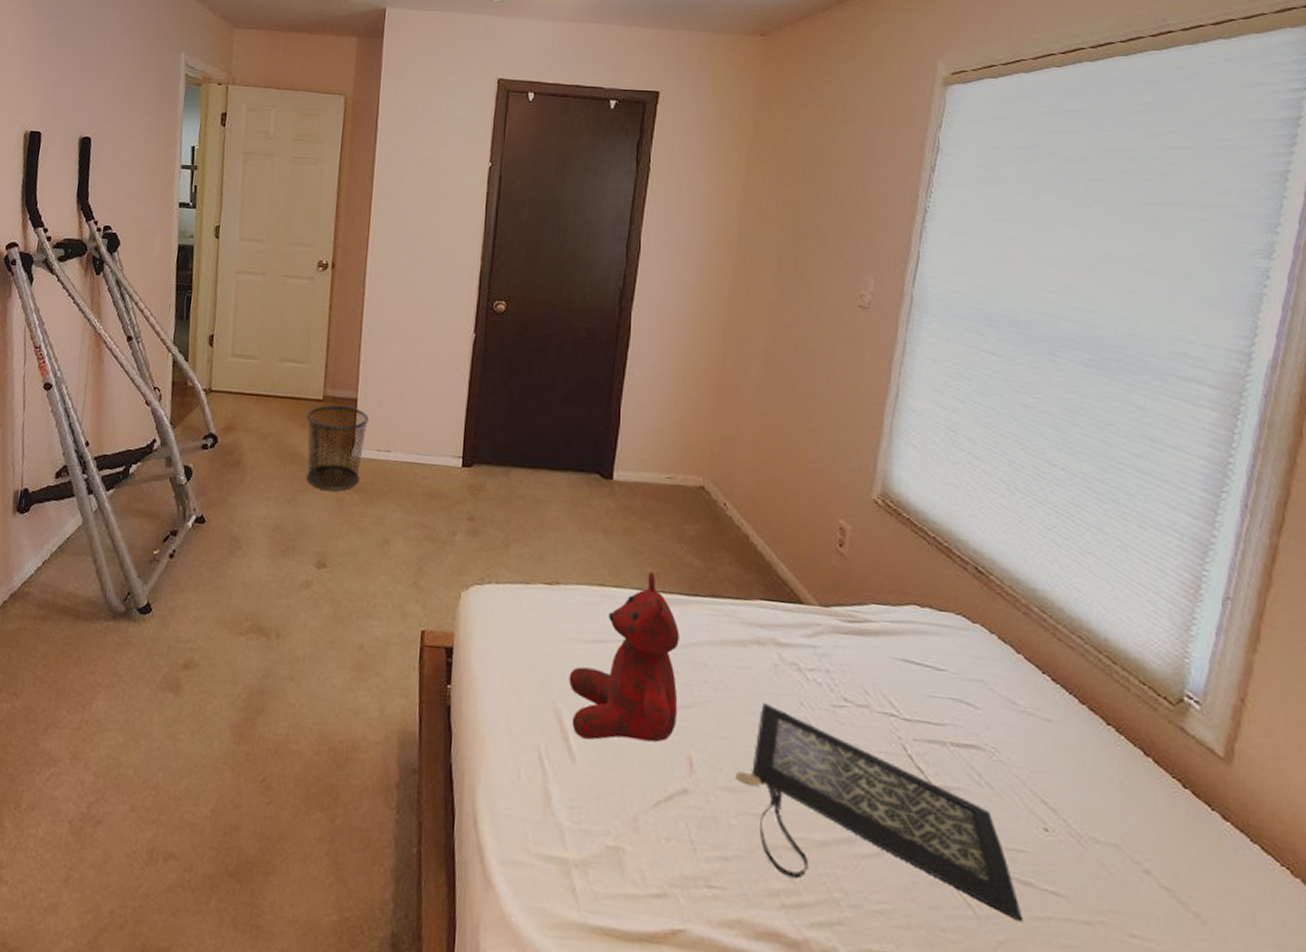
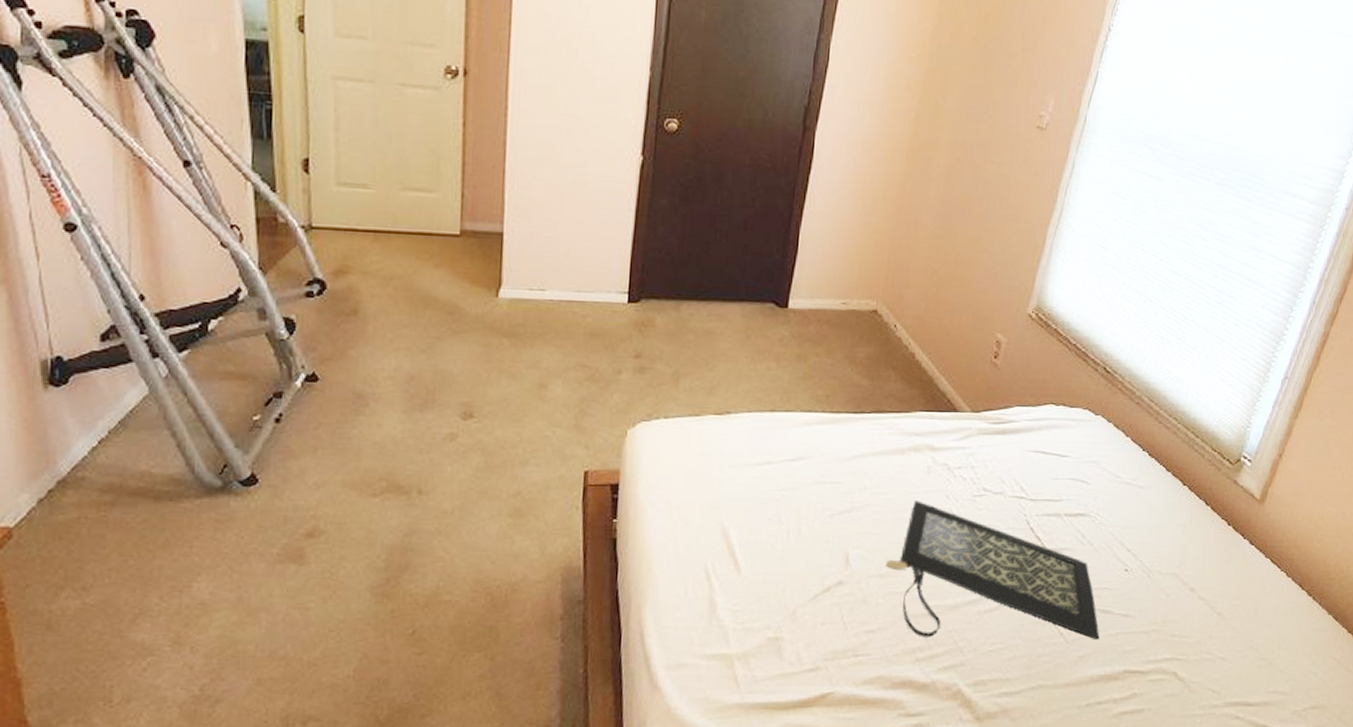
waste bin: present [306,405,369,491] -> none [441,240,518,336]
teddy bear: present [569,572,679,743] -> none [737,395,845,551]

